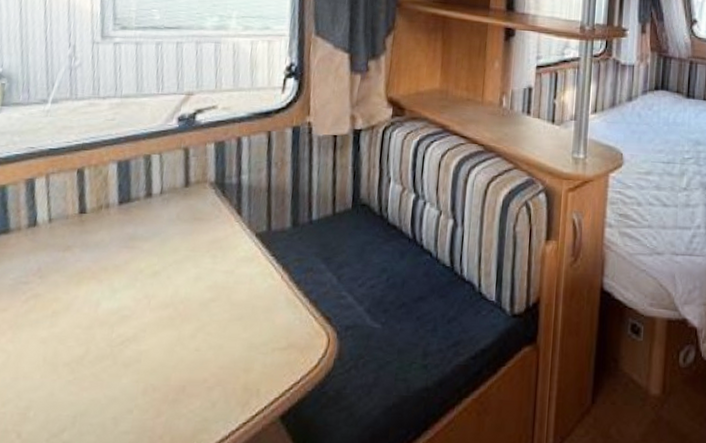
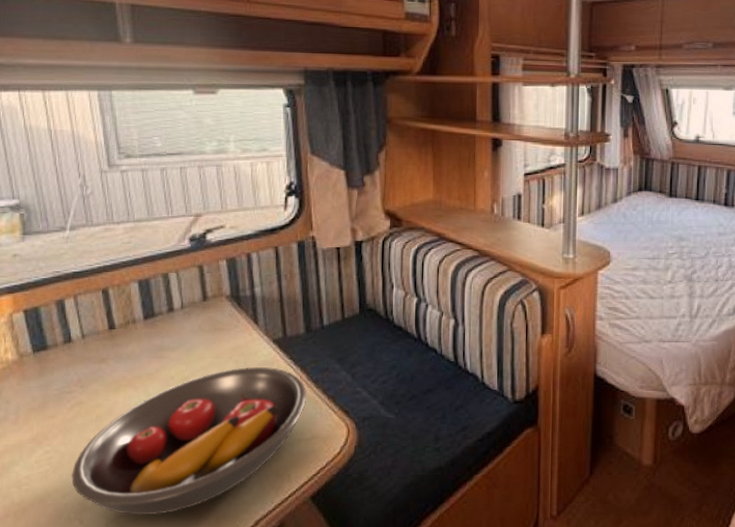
fruit bowl: none [14,263,287,432] -> present [70,367,307,516]

